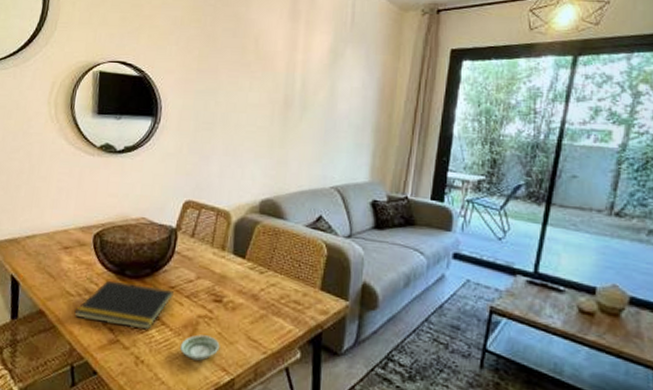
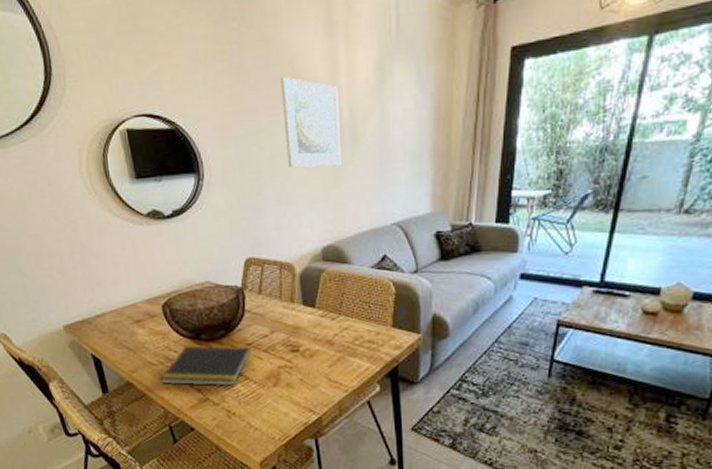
saucer: present [179,334,220,361] -> none [266,383,304,406]
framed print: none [239,47,294,129] -> present [280,76,341,168]

